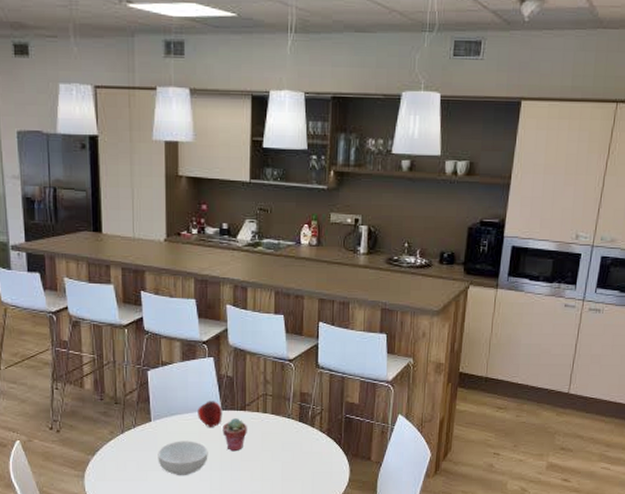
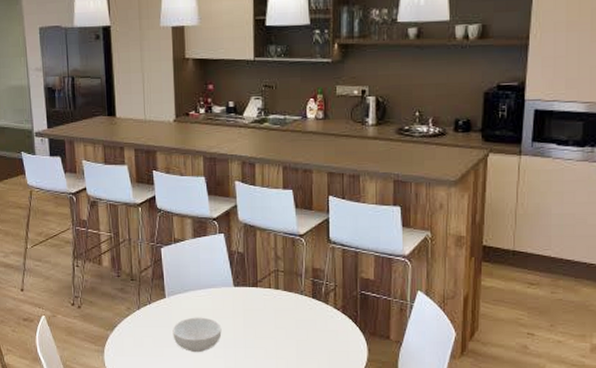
apple: present [198,401,222,428] -> none [210,277,235,305]
potted succulent: present [222,418,247,452] -> none [235,295,260,329]

